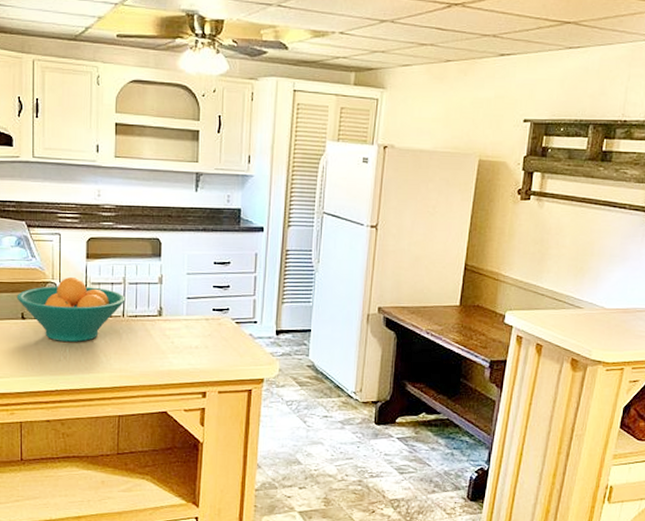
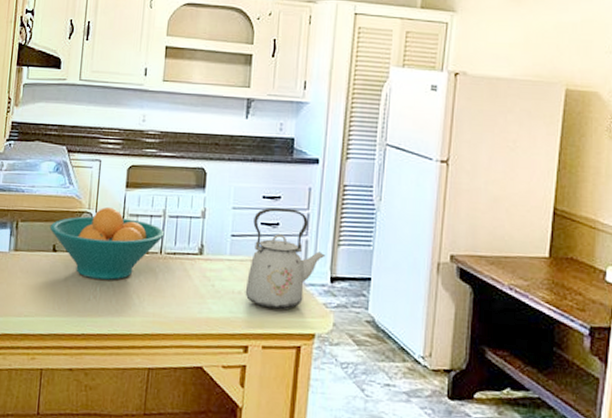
kettle: none [201,272,271,361] -> present [245,207,326,311]

